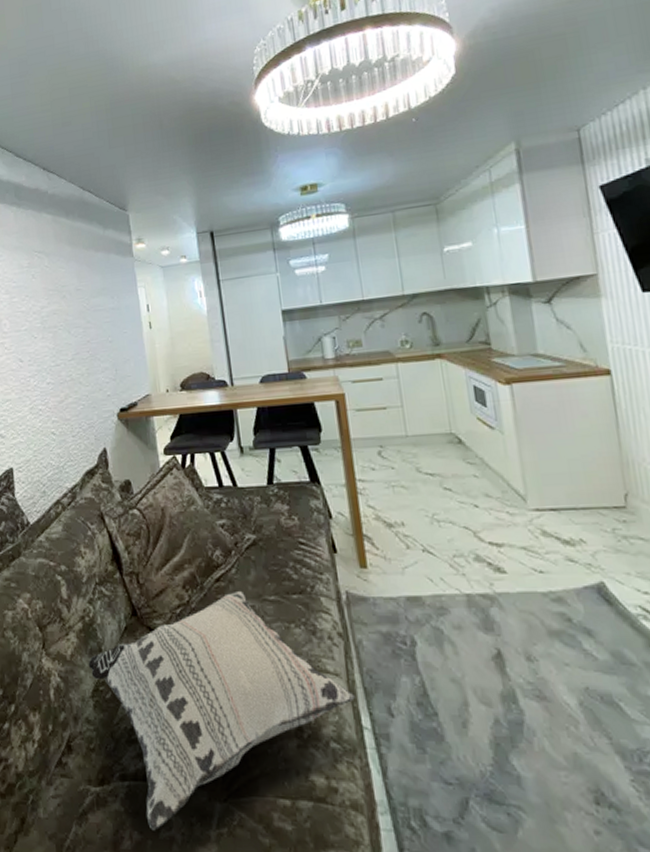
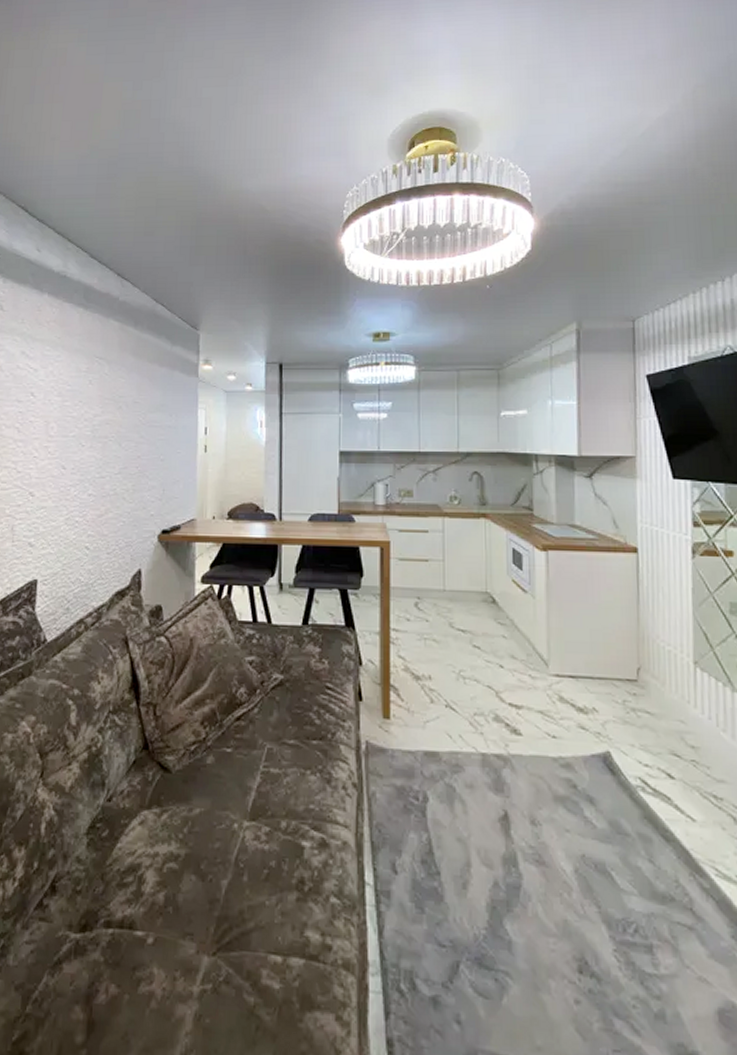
decorative pillow: present [88,590,356,831] -> none [87,731,362,984]

